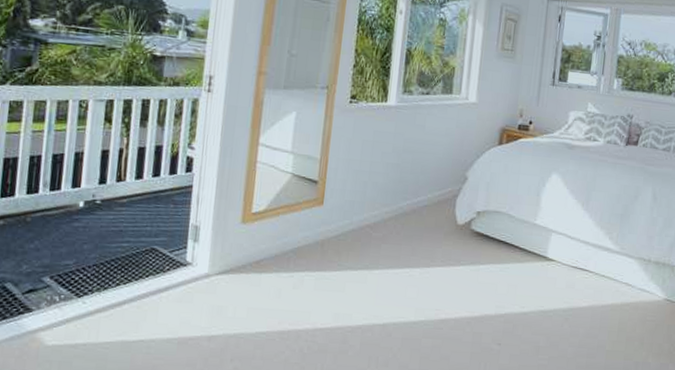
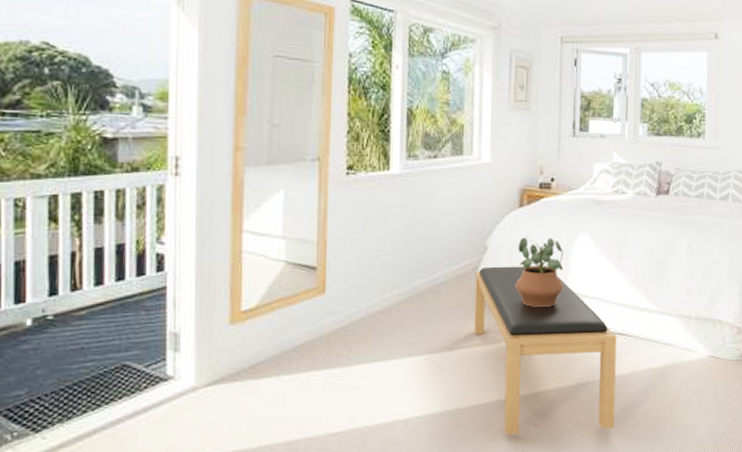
bench: none [449,195,579,355] -> present [474,266,617,435]
potted plant: none [489,172,536,238] -> present [515,237,564,308]

